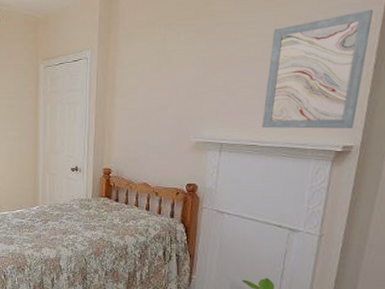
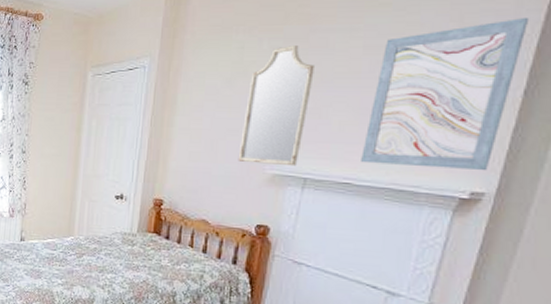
home mirror: none [168,36,222,135] -> present [238,46,314,167]

